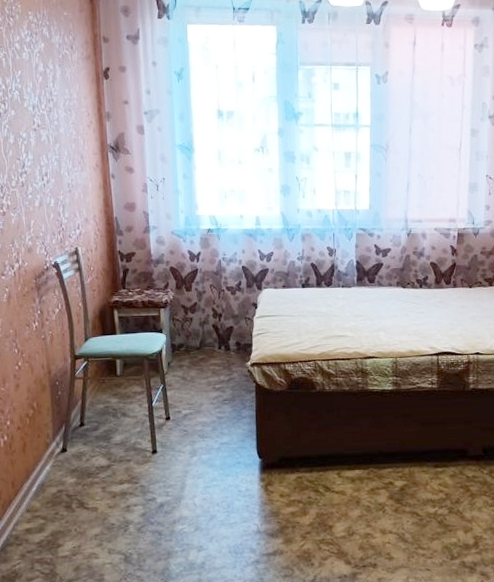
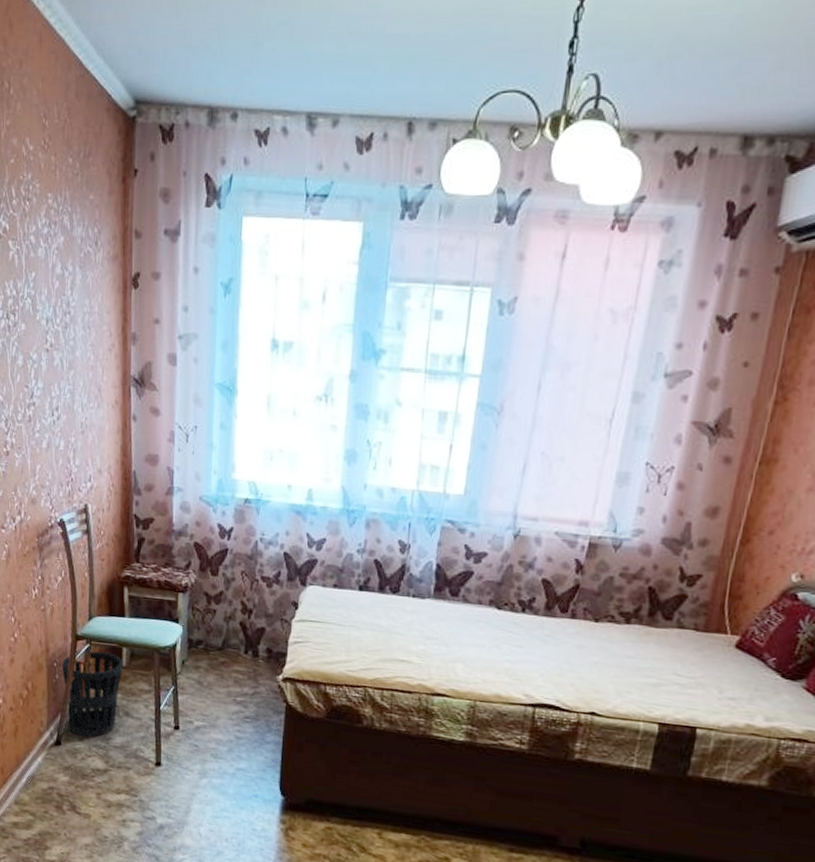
wastebasket: none [64,366,118,441] -> present [62,651,123,737]

